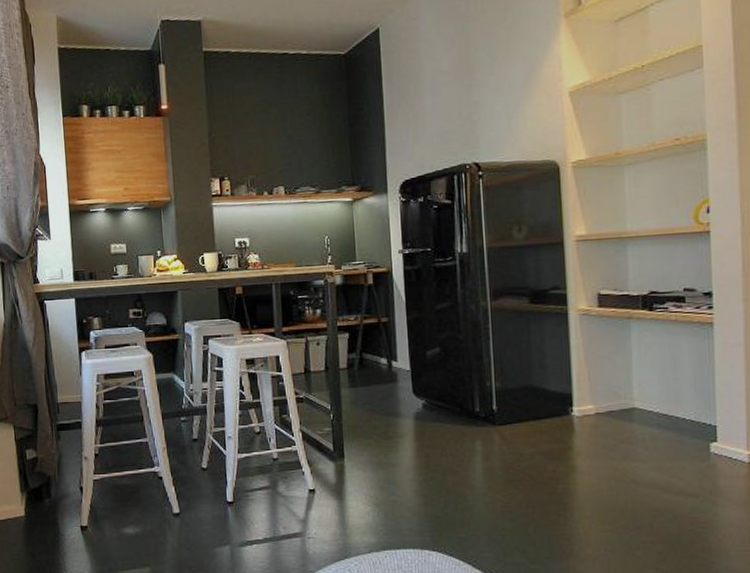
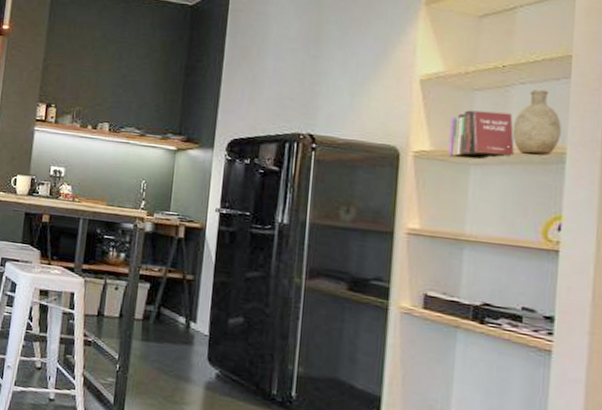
books: none [601,110,661,162] -> present [447,110,515,160]
decorative vase: none [657,82,700,148] -> present [512,89,561,156]

